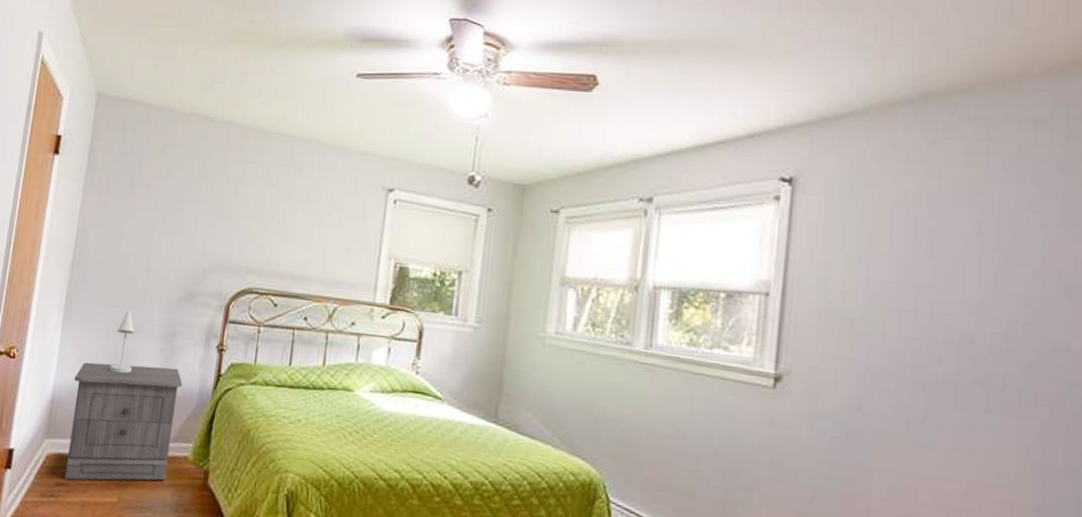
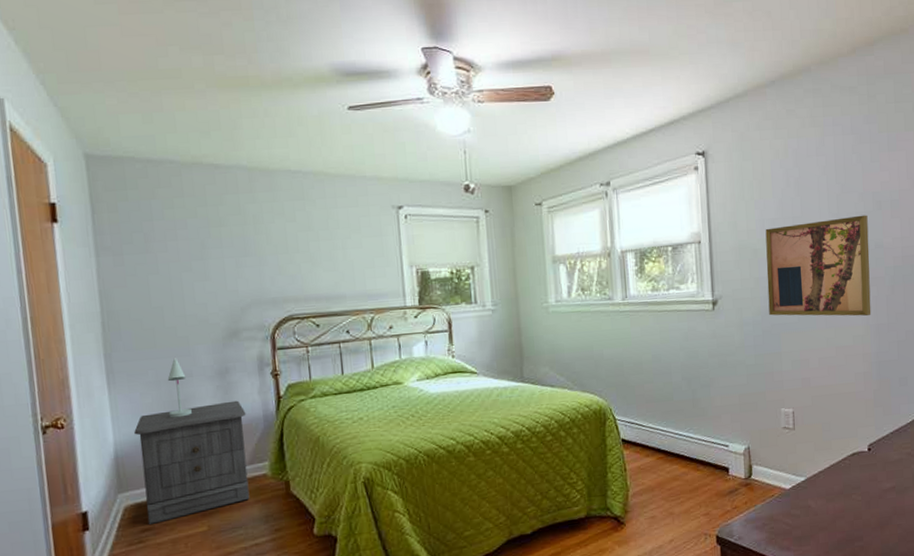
wall art: none [860,293,1046,448] -> present [765,215,871,316]

